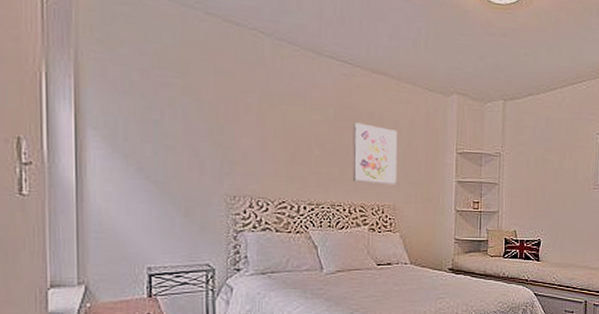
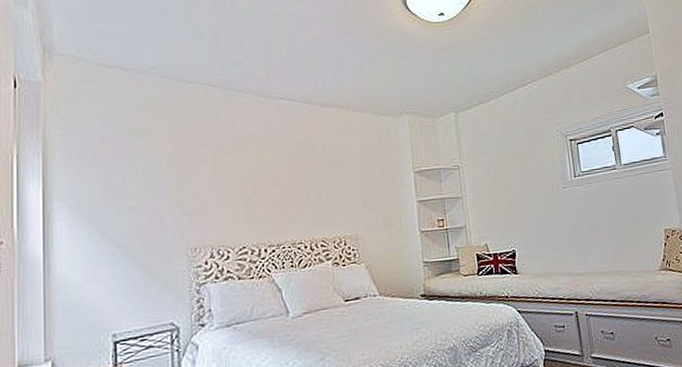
wall art: present [352,122,398,185] -> none [307,156,356,217]

